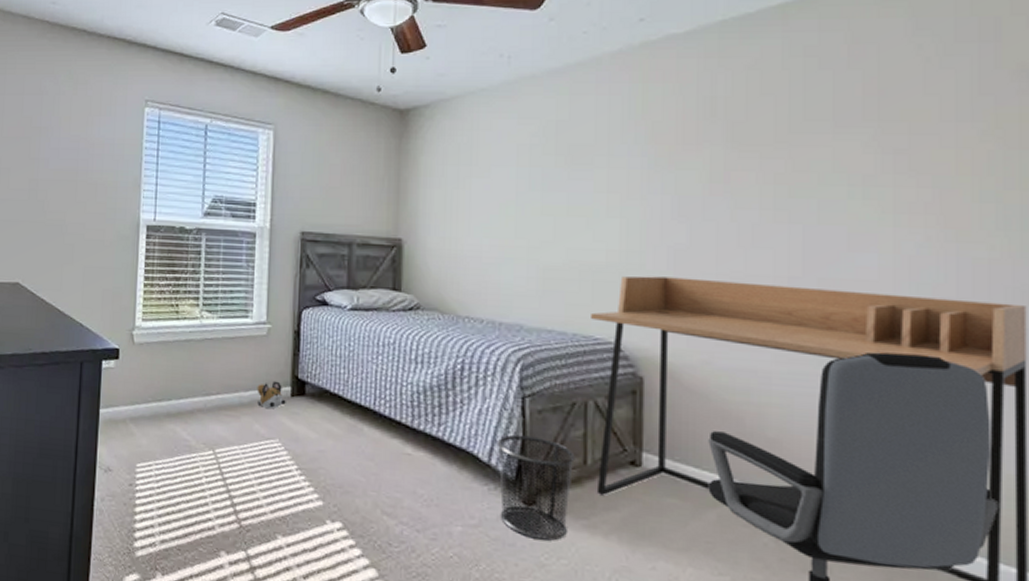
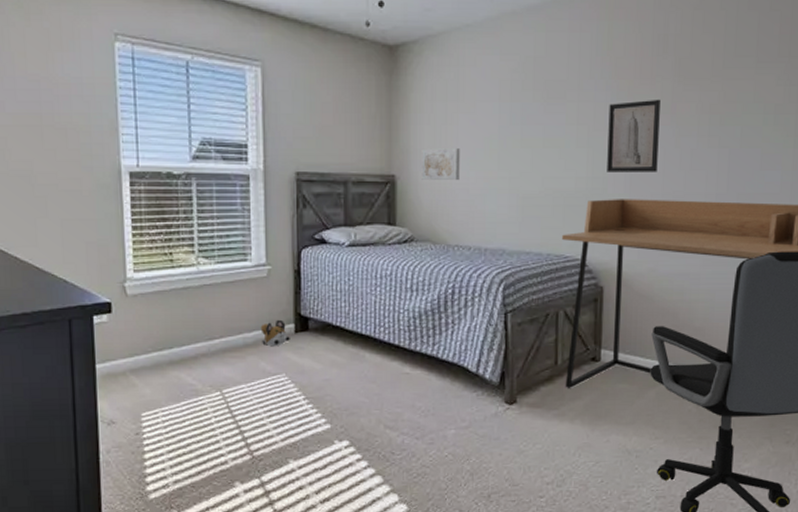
wall art: none [430,213,473,248] -> present [422,148,460,181]
waste bin: present [497,434,575,541] -> none [483,346,548,431]
wall art: none [645,166,710,249] -> present [607,99,660,172]

